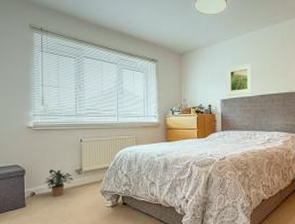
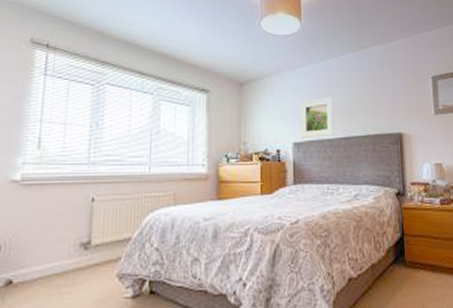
potted plant: present [44,169,73,197] -> none [29,243,76,286]

